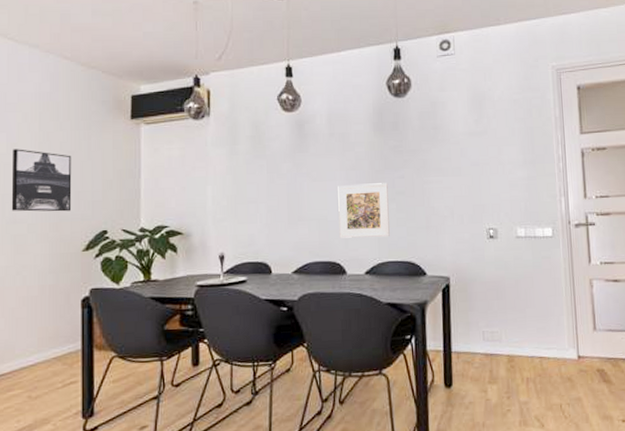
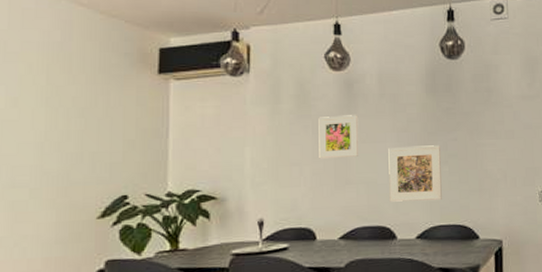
wall art: present [11,149,72,212] -> none [9,104,86,175]
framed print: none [272,154,310,197] -> present [318,115,359,159]

